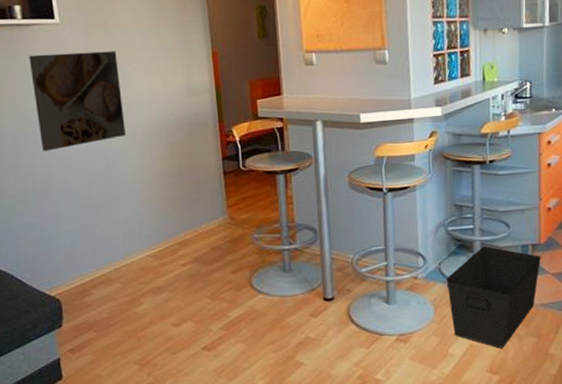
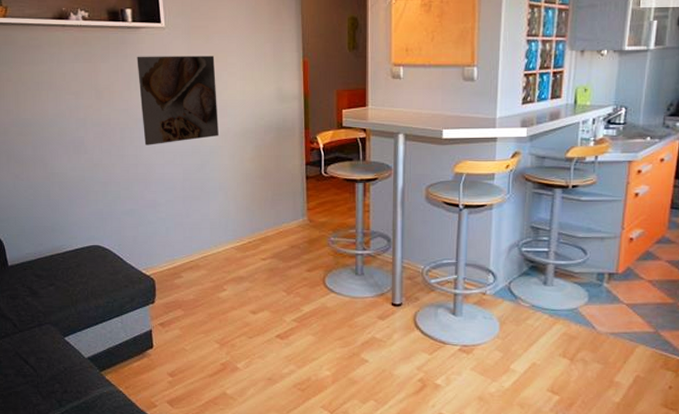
storage bin: present [446,246,542,348] -> none [514,270,618,370]

